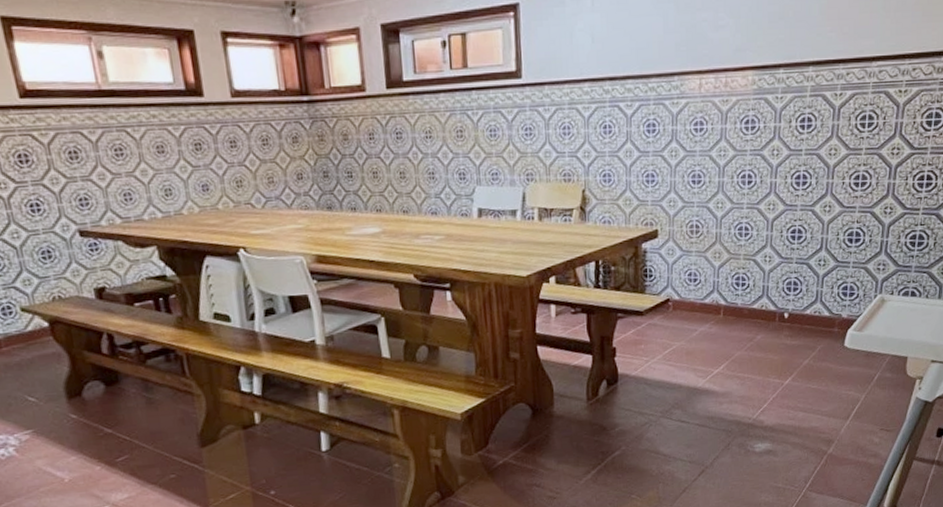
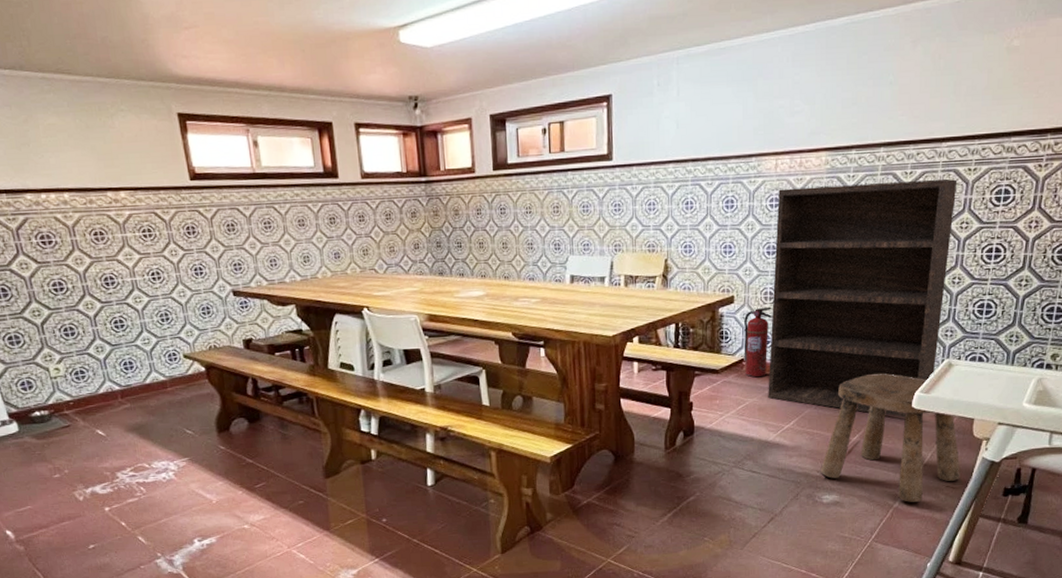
fire extinguisher: none [669,241,699,319] -> present [743,306,772,378]
bookshelf: none [696,101,888,358] -> present [768,179,958,418]
stool: none [752,311,894,448] -> present [820,373,960,503]

